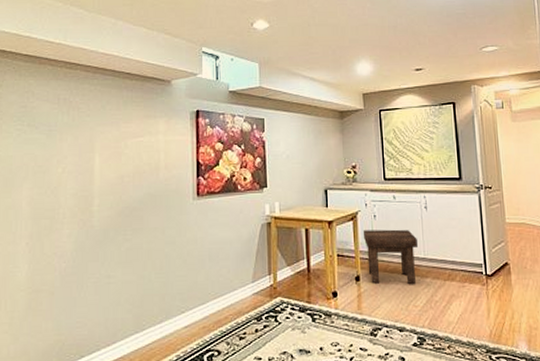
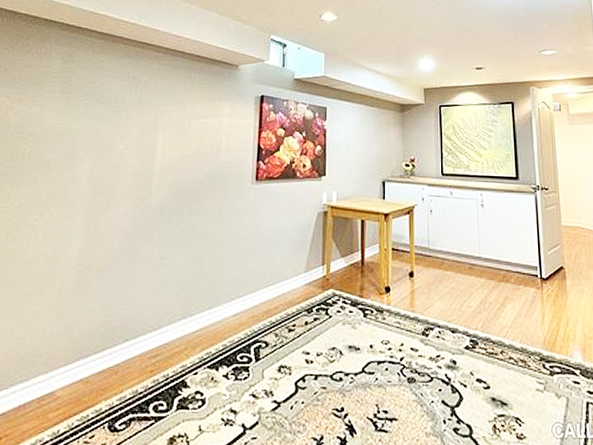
stool: present [363,229,418,285] -> none [418,225,473,285]

